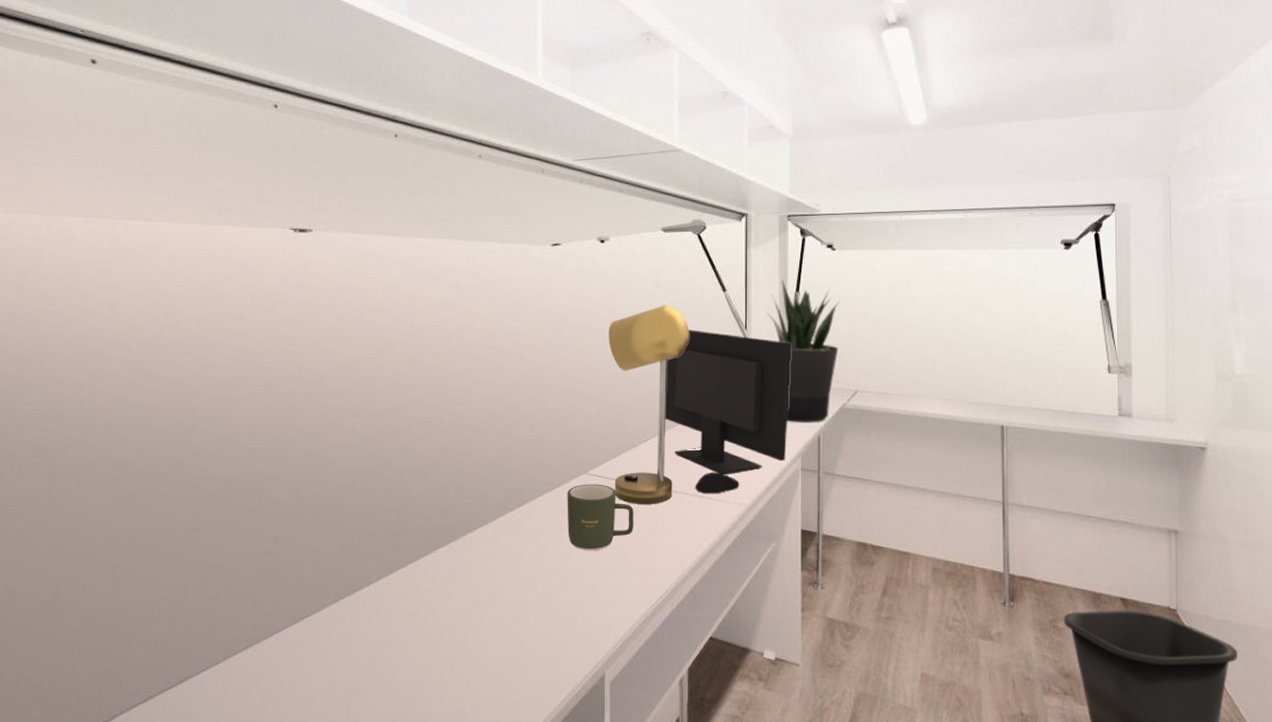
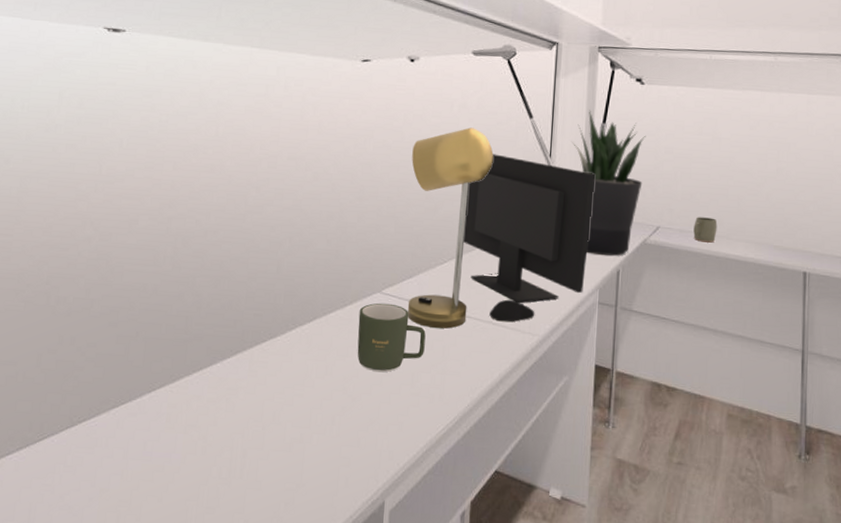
mug: none [891,378,915,403] -> present [693,217,718,243]

